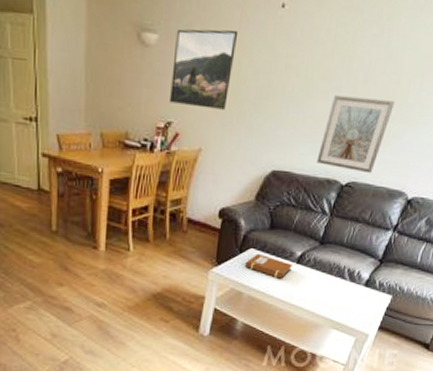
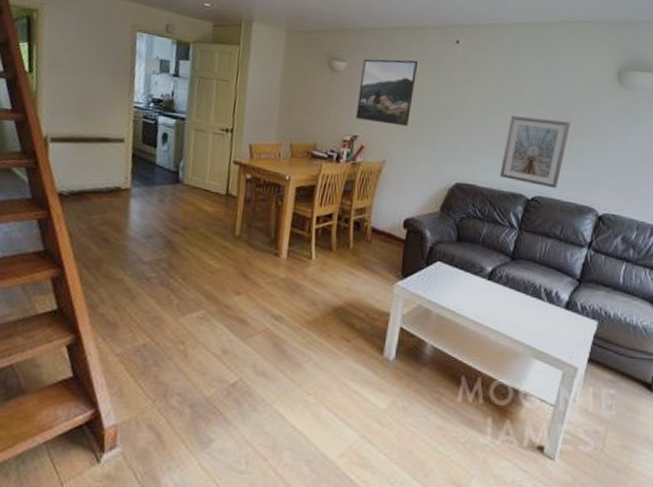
notebook: present [245,253,292,279] -> none [433,267,483,297]

